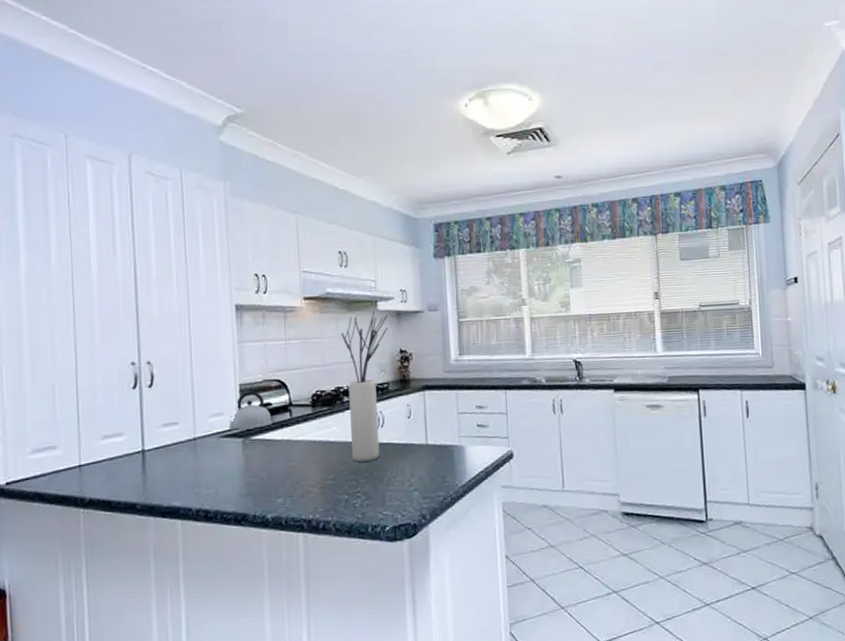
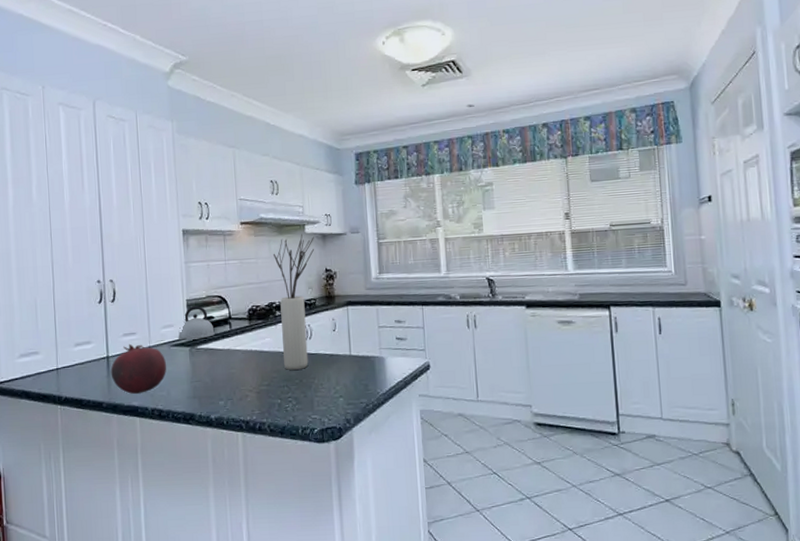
fruit: none [146,435,215,493] -> present [110,343,167,394]

